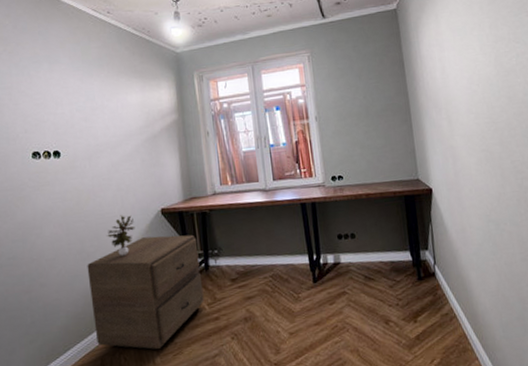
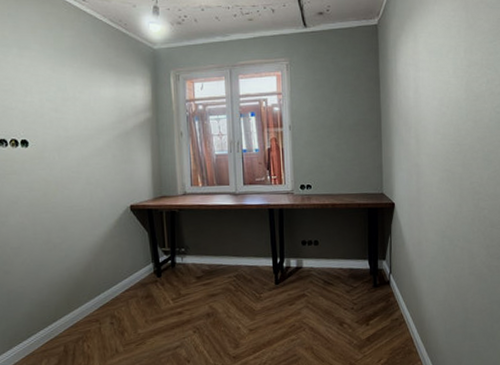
filing cabinet: present [87,234,204,350] -> none [53,231,169,339]
potted plant: present [107,215,135,256] -> none [74,209,104,249]

